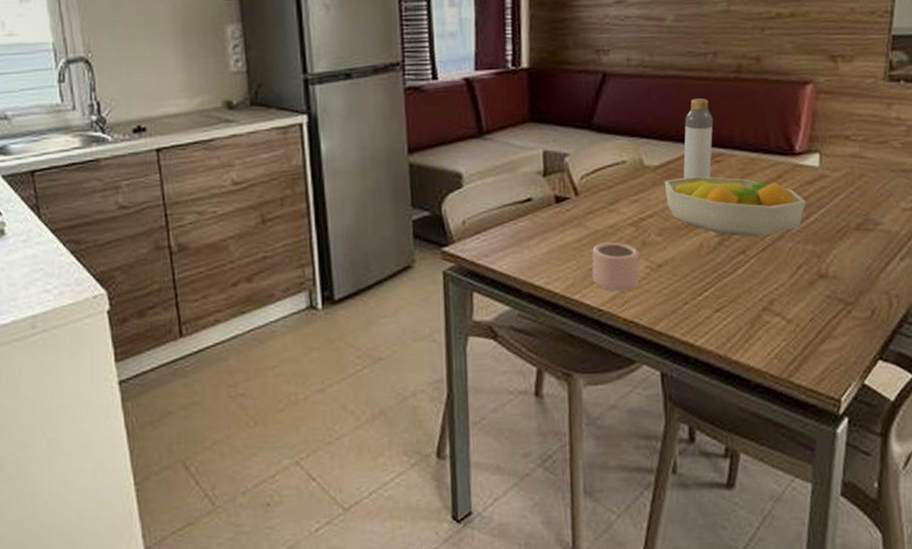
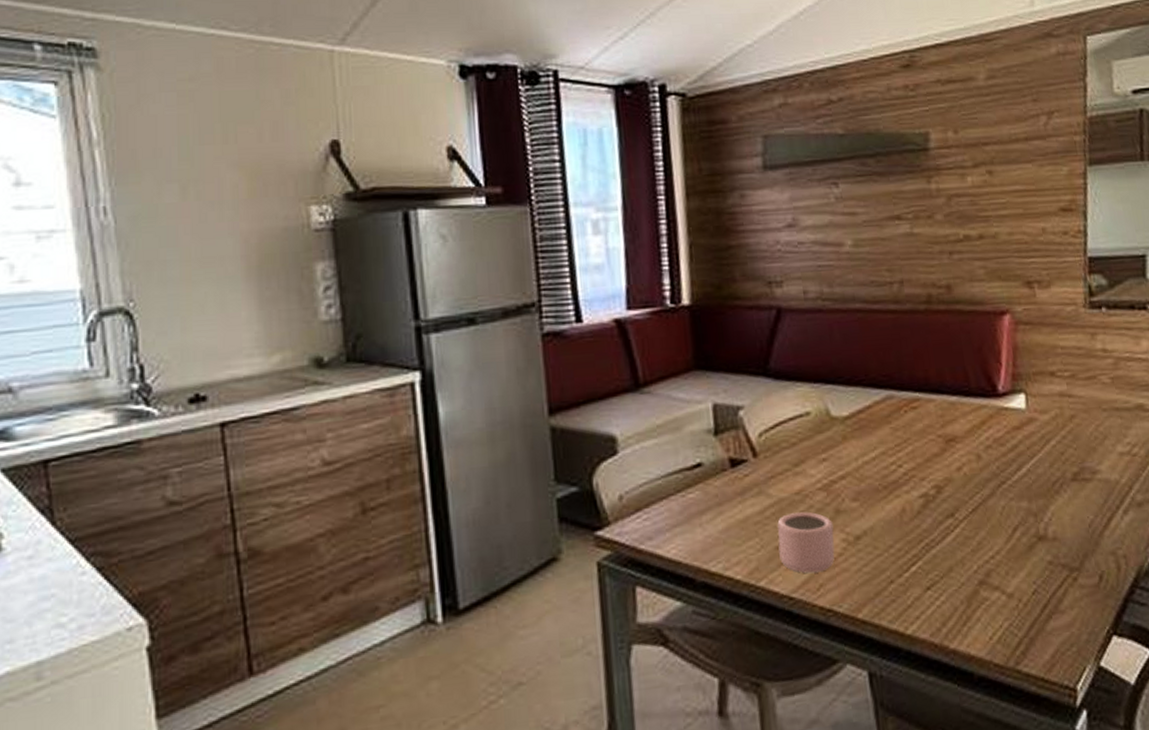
fruit bowl: present [664,176,807,237] -> none [855,426,1016,496]
bottle: present [683,98,713,178] -> none [874,335,908,430]

